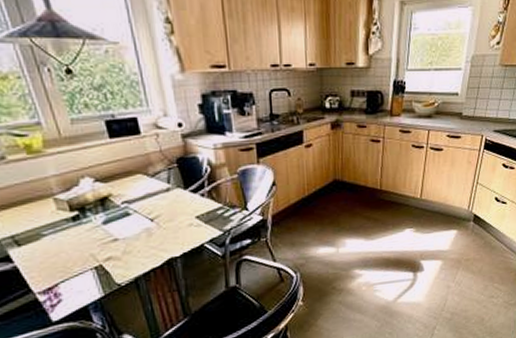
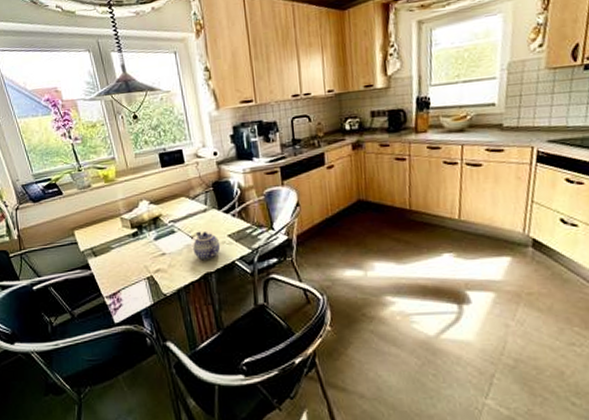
teapot: none [153,213,187,245] -> present [193,231,221,261]

